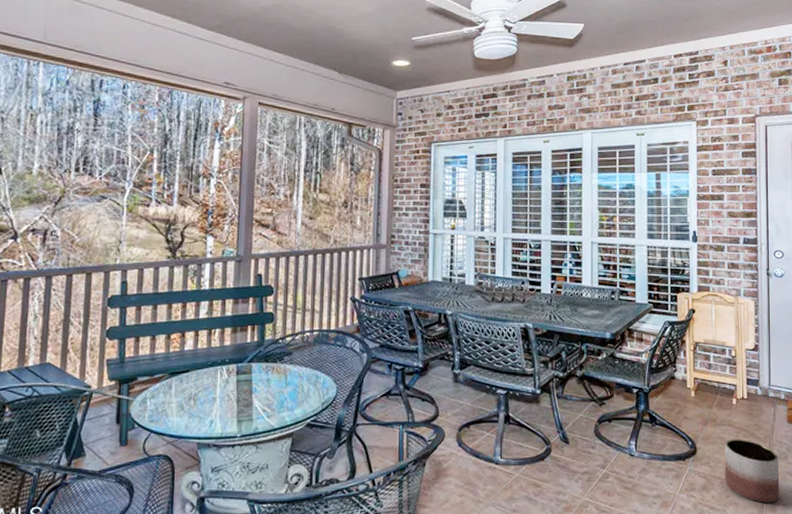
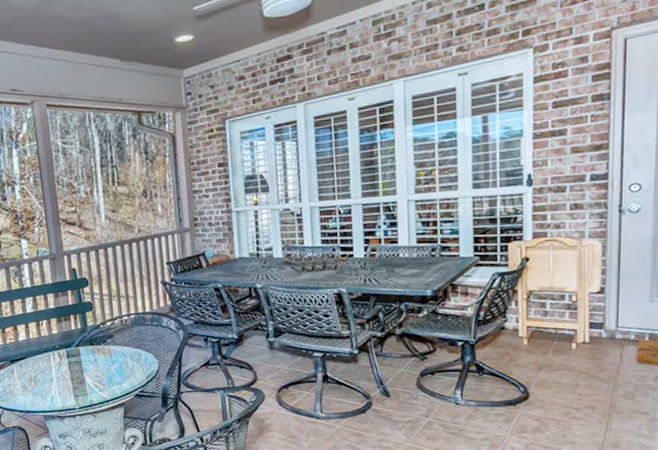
planter: present [725,439,780,503] -> none [561,382,625,440]

